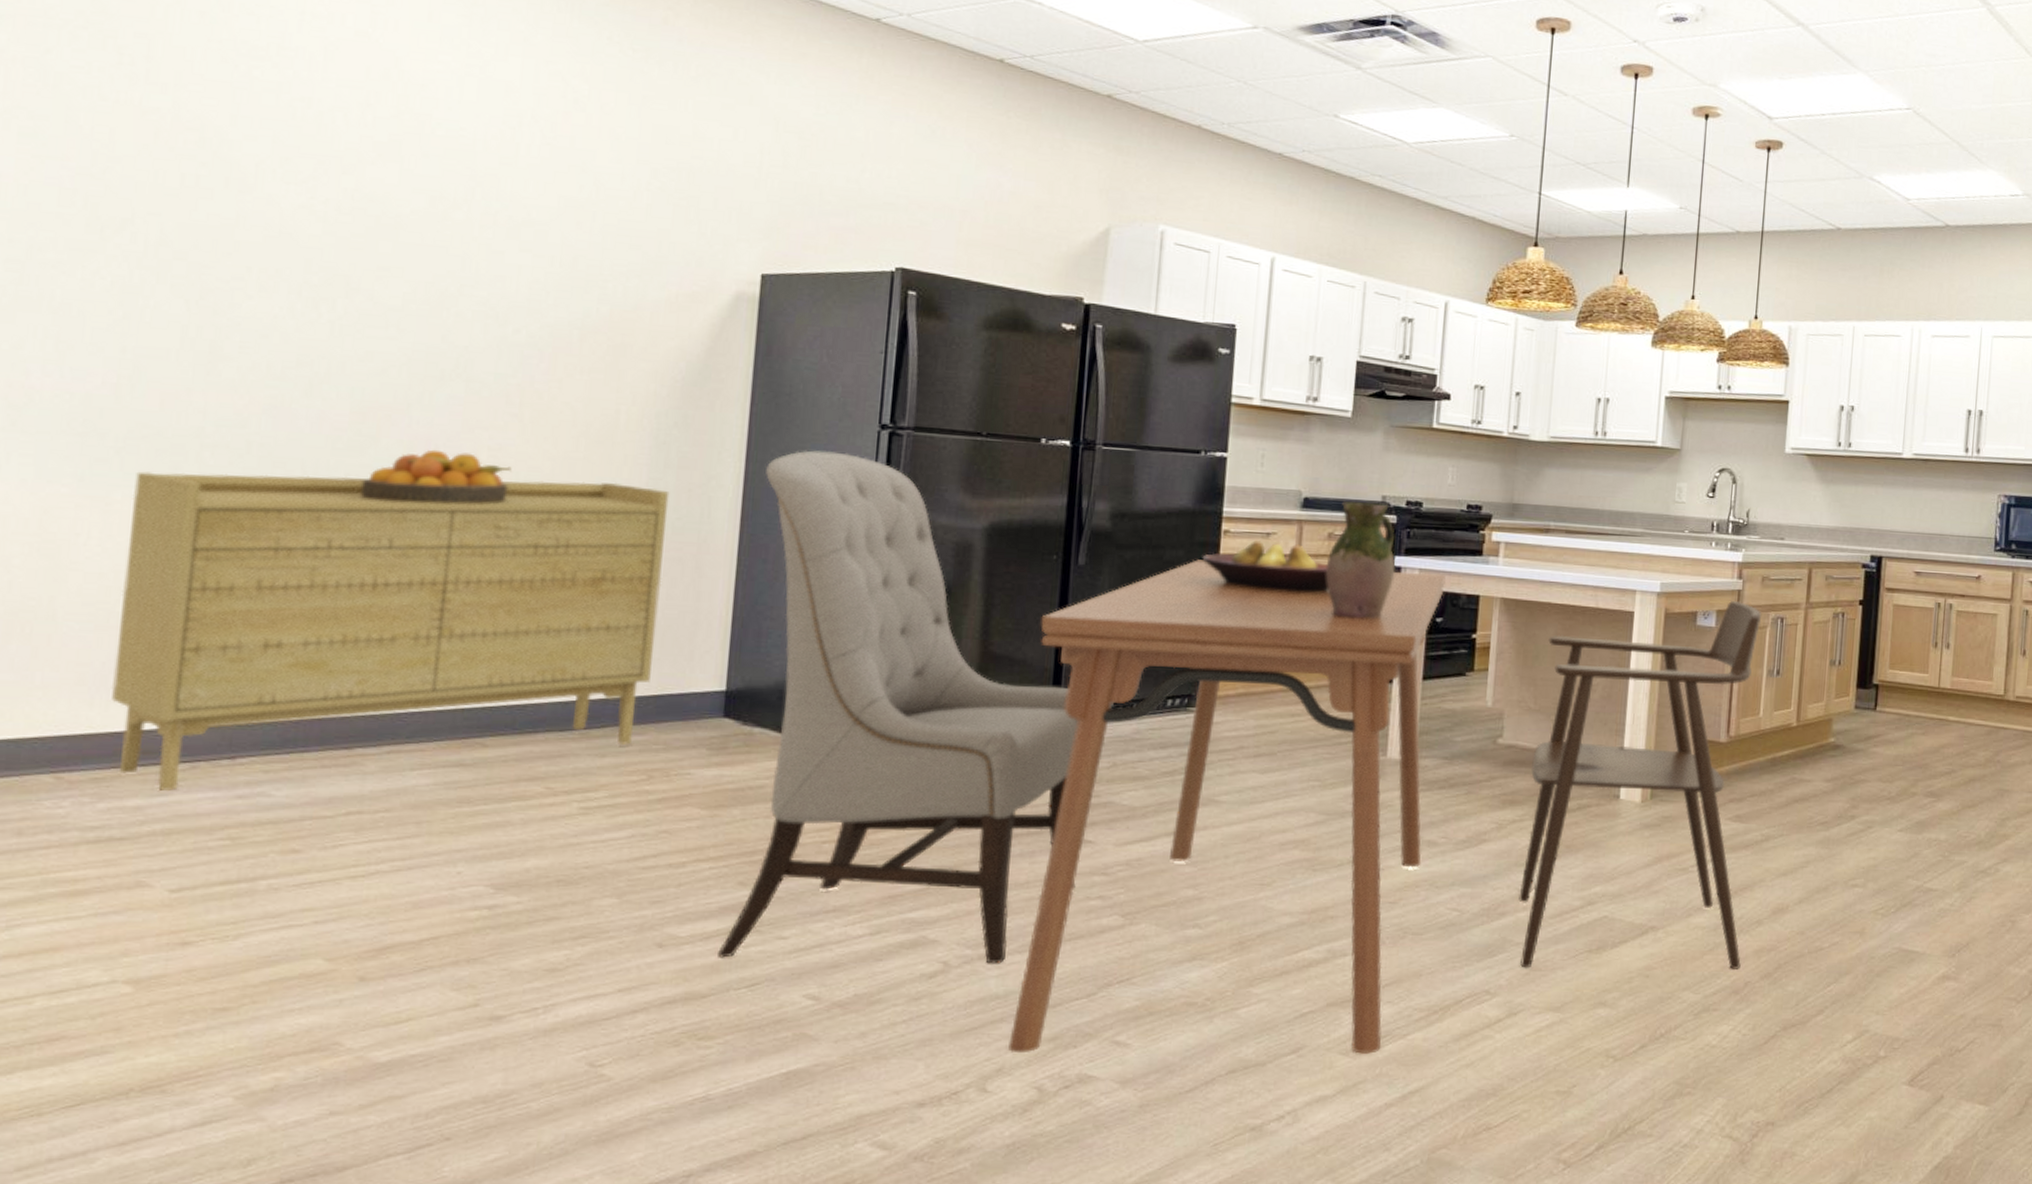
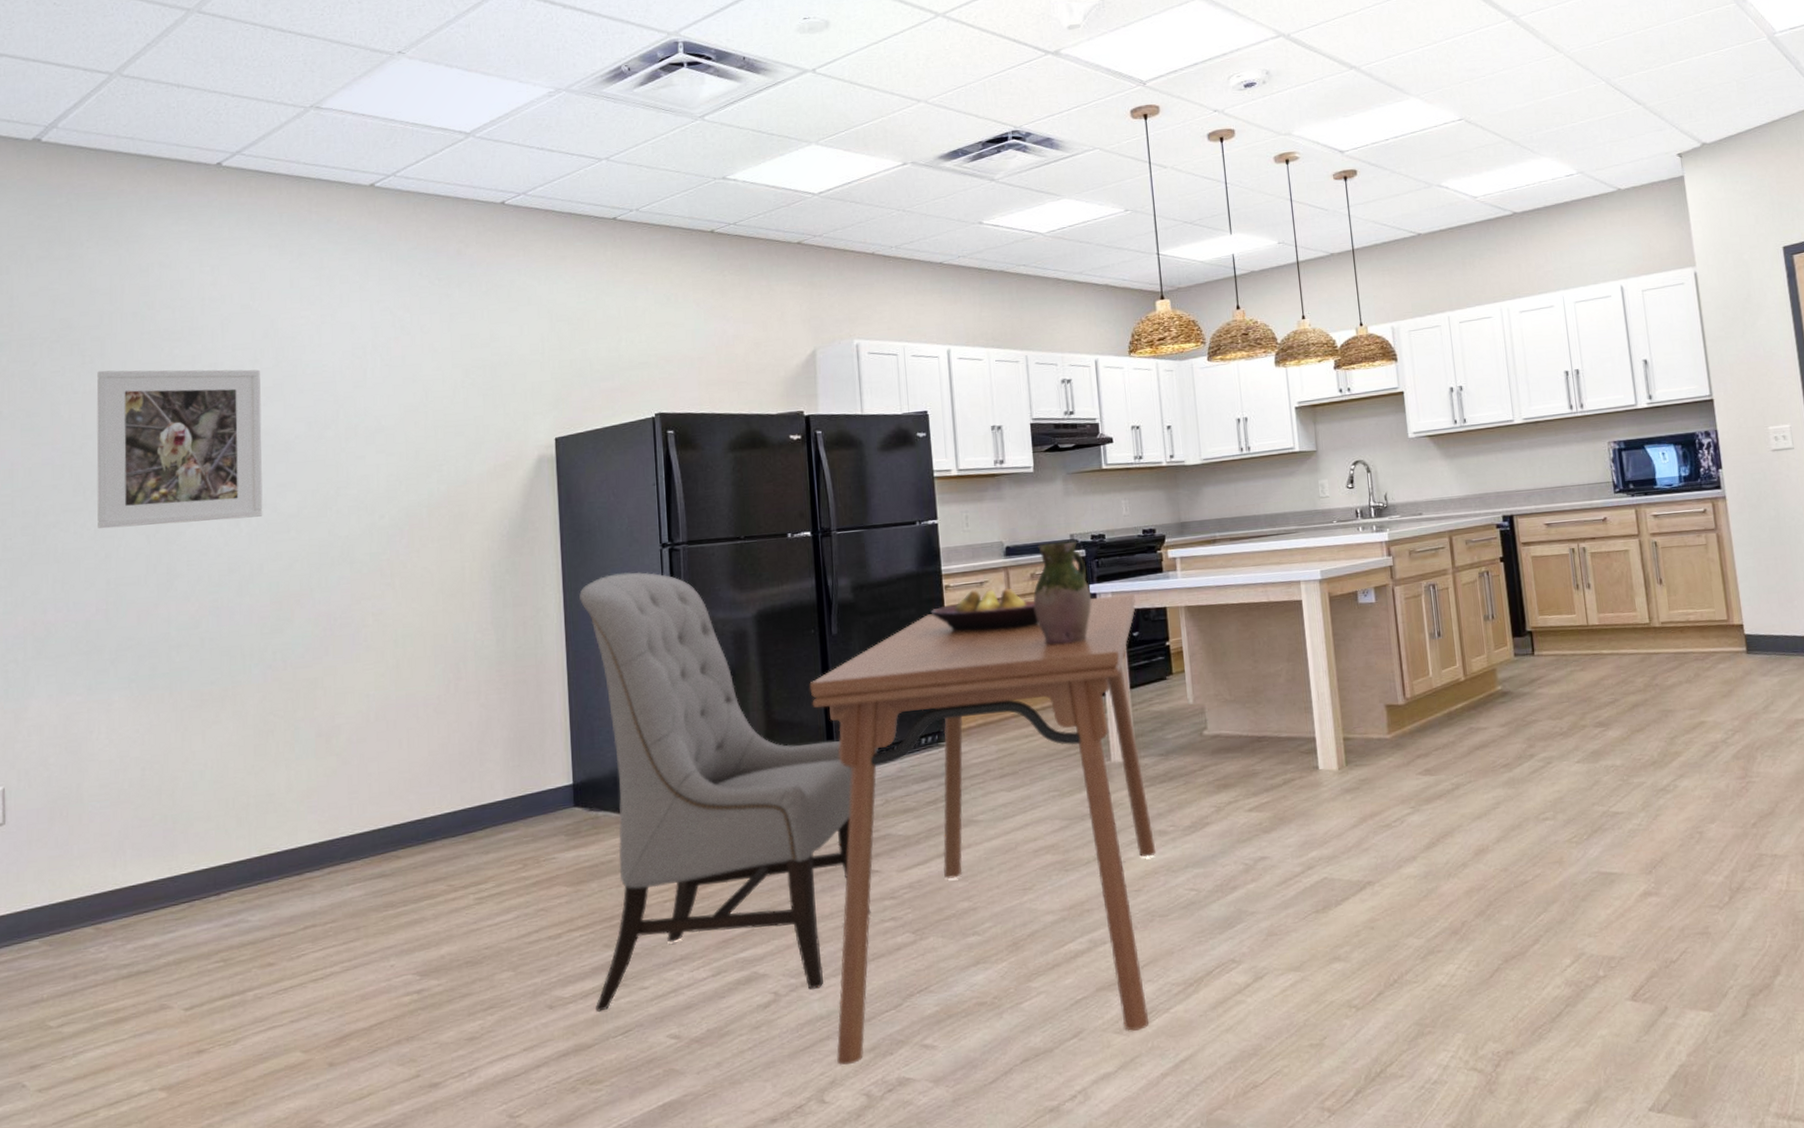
sideboard: present [111,471,670,791] -> none [126,625,515,928]
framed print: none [116,77,372,303] -> present [96,369,263,529]
fruit bowl: present [361,449,512,504] -> none [285,620,391,670]
chair: present [1519,600,1762,971] -> none [1232,576,1455,935]

